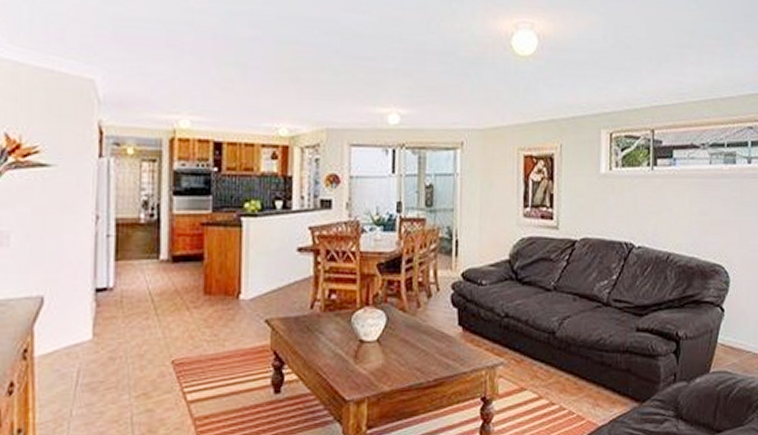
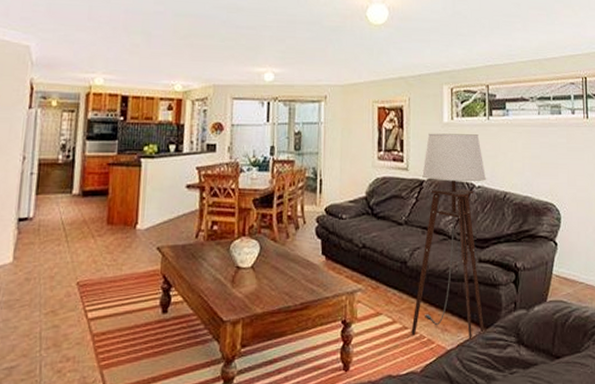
floor lamp: none [559,186,648,416] -> present [411,133,487,341]

